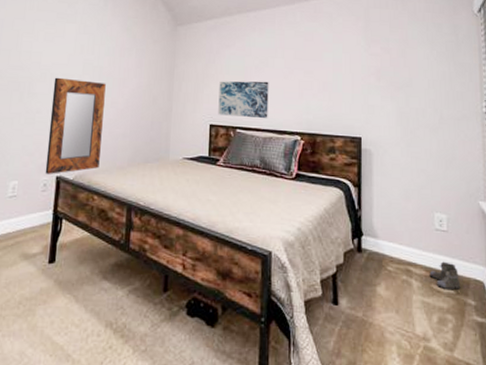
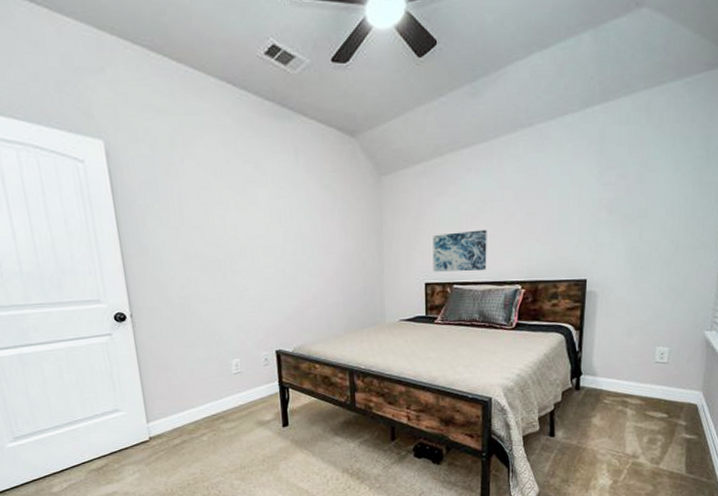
home mirror: present [45,77,106,174] -> none [255,250,316,349]
boots: present [429,261,461,291] -> none [644,390,674,415]

